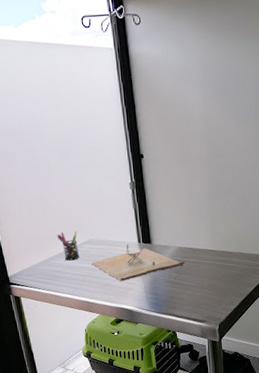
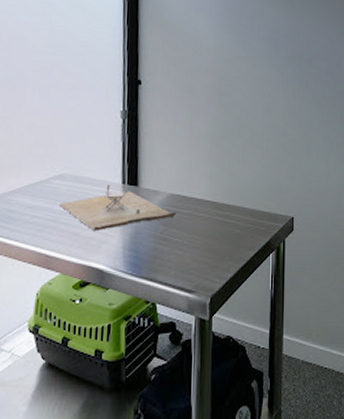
pen holder: present [56,231,80,261] -> none [20,161,48,198]

